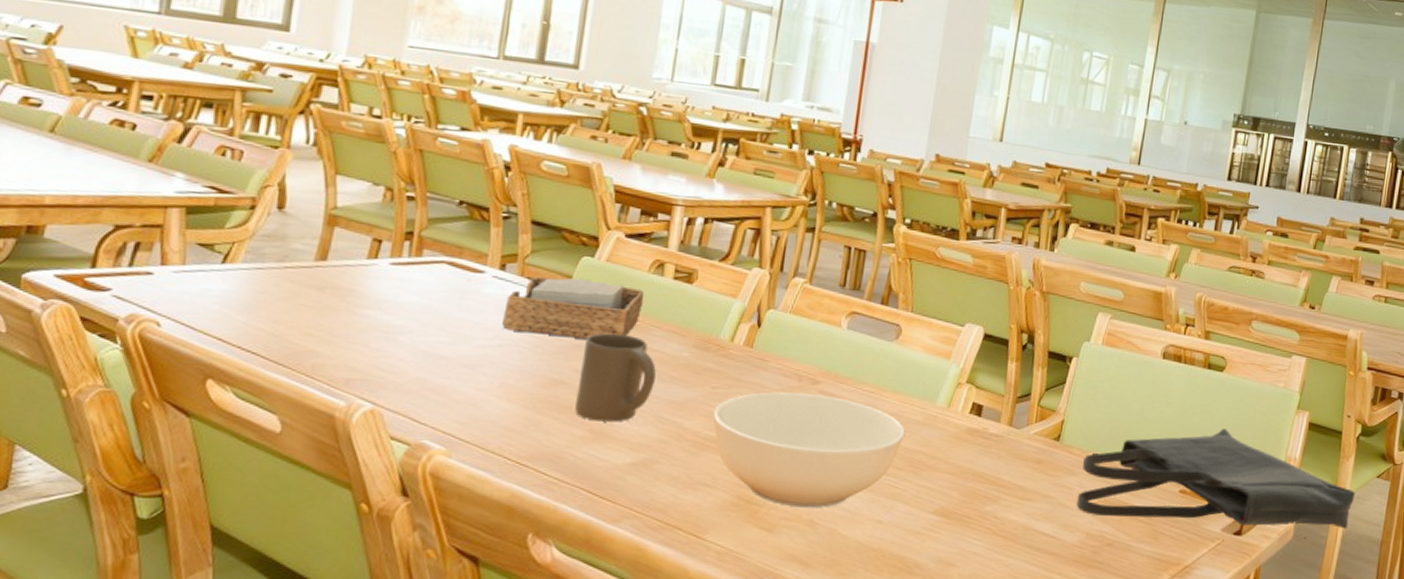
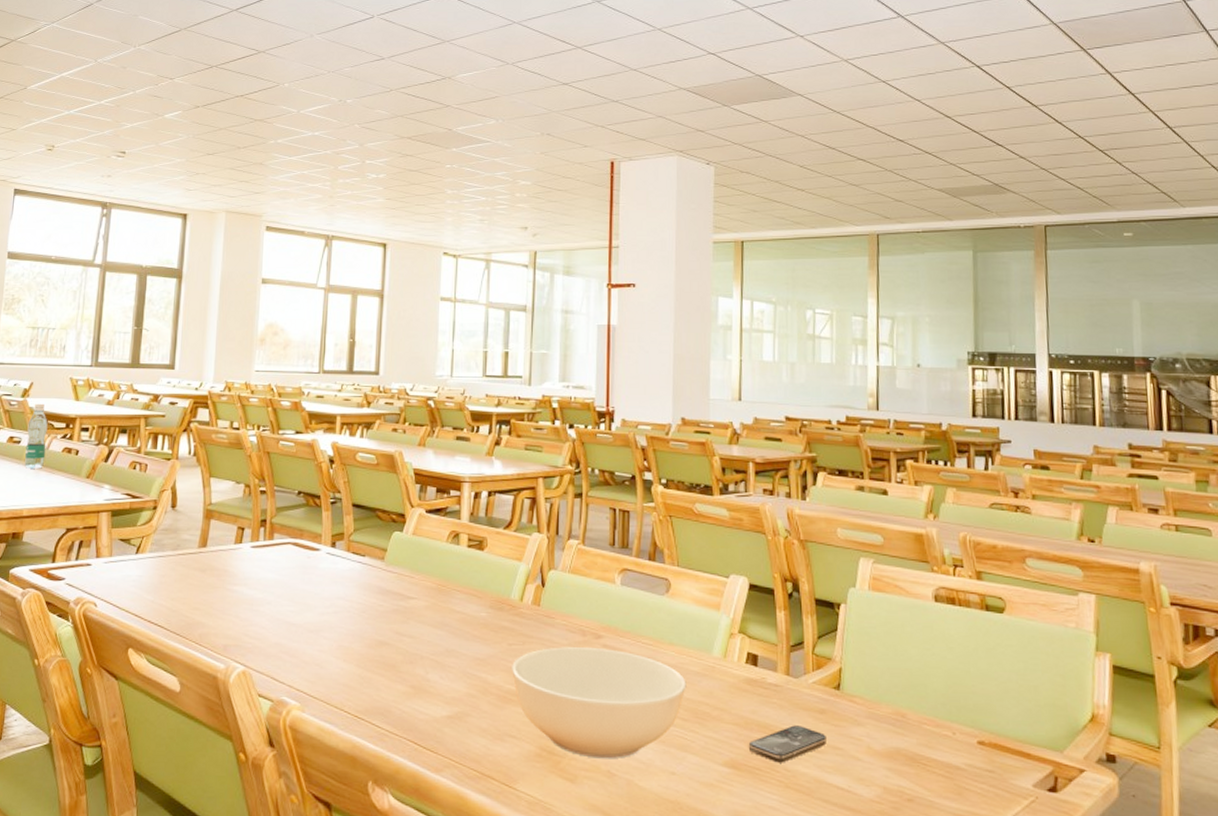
bottle: none [48,55,87,144] -> present [25,403,48,469]
napkin holder: present [502,276,645,339] -> none [336,551,445,604]
cup: present [575,333,656,422] -> none [398,598,460,678]
mobile phone: none [960,475,1040,511] -> present [748,725,827,763]
tote bag: present [1076,428,1356,529] -> none [867,674,1186,787]

